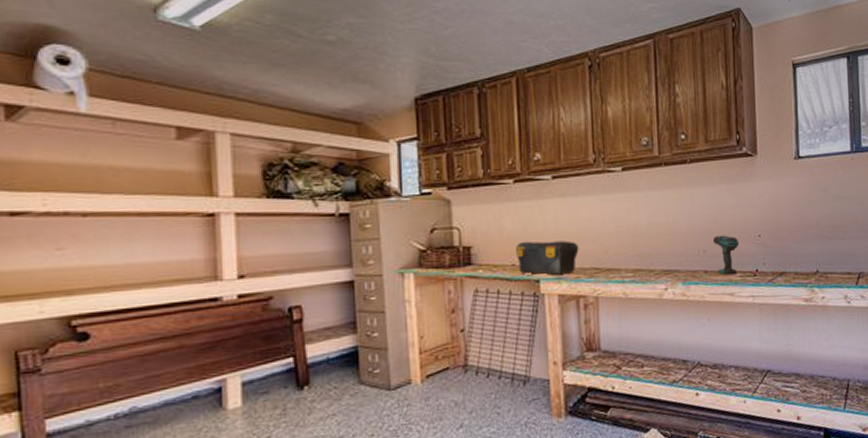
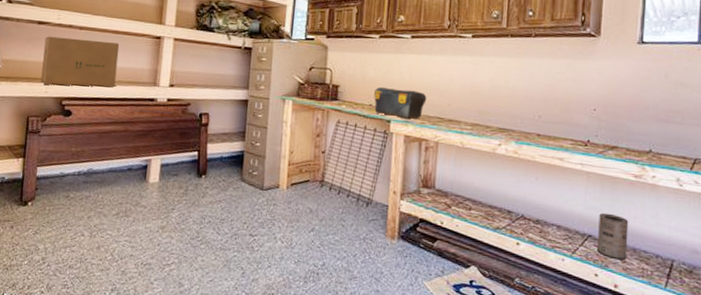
box: none [25,228,154,303] -> present [40,36,120,88]
power drill: present [712,235,740,276] -> none [548,104,574,142]
paint can: none [775,343,806,391] -> present [597,212,629,261]

